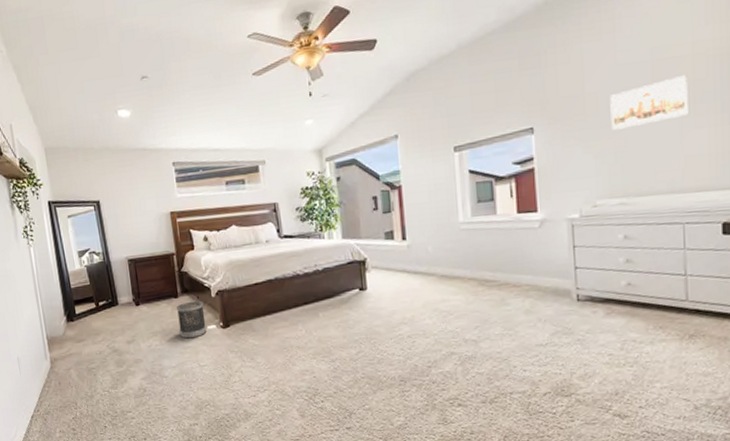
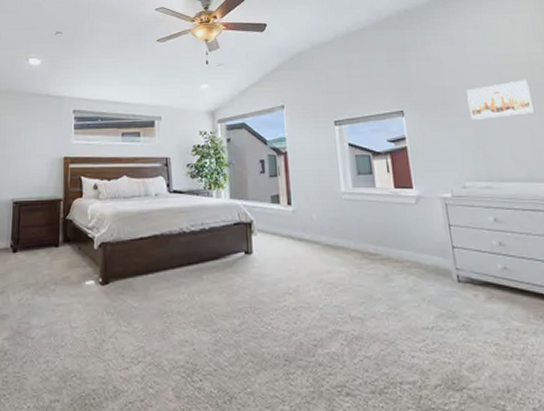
wastebasket: present [177,300,207,339] -> none [55,252,84,294]

